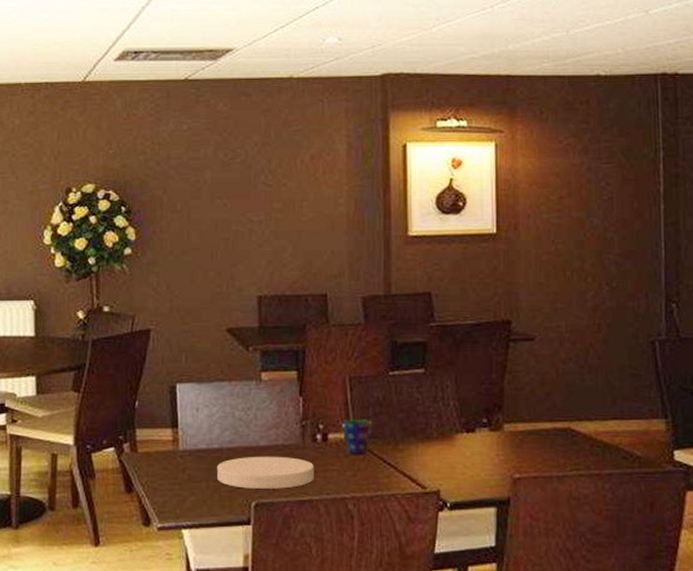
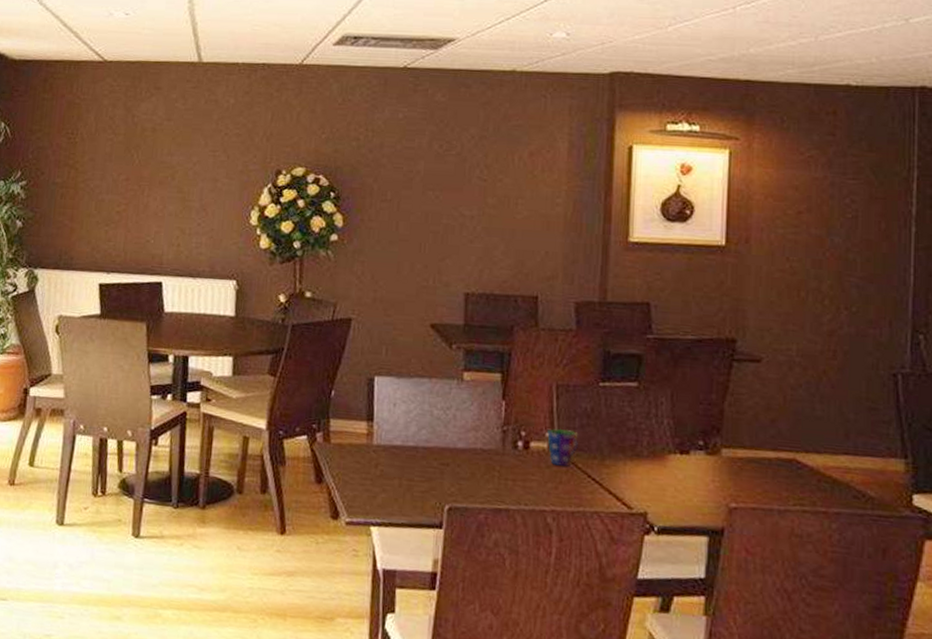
plate: present [217,456,314,489] -> none [410,458,513,495]

